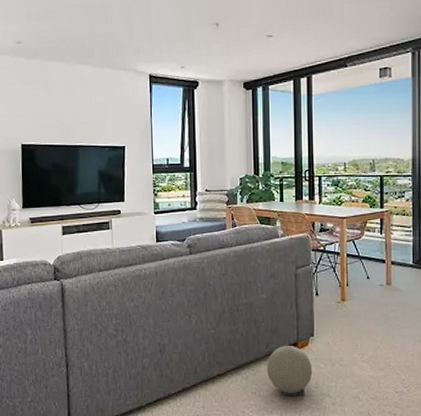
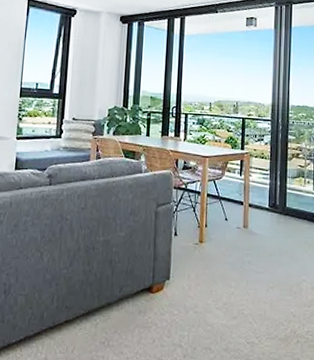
ball: present [266,345,313,397] -> none [118,288,166,347]

